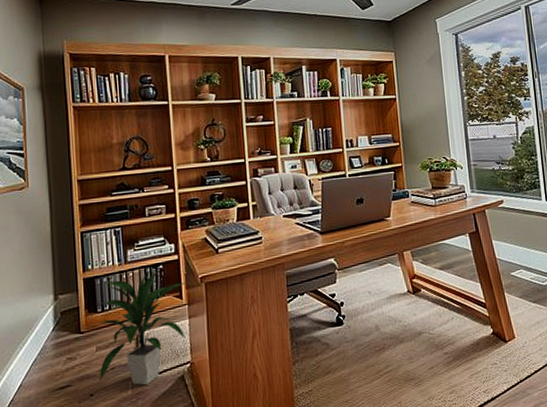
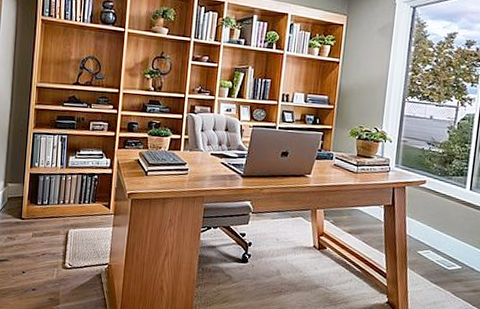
indoor plant: present [99,270,186,386] -> none [31,178,115,275]

